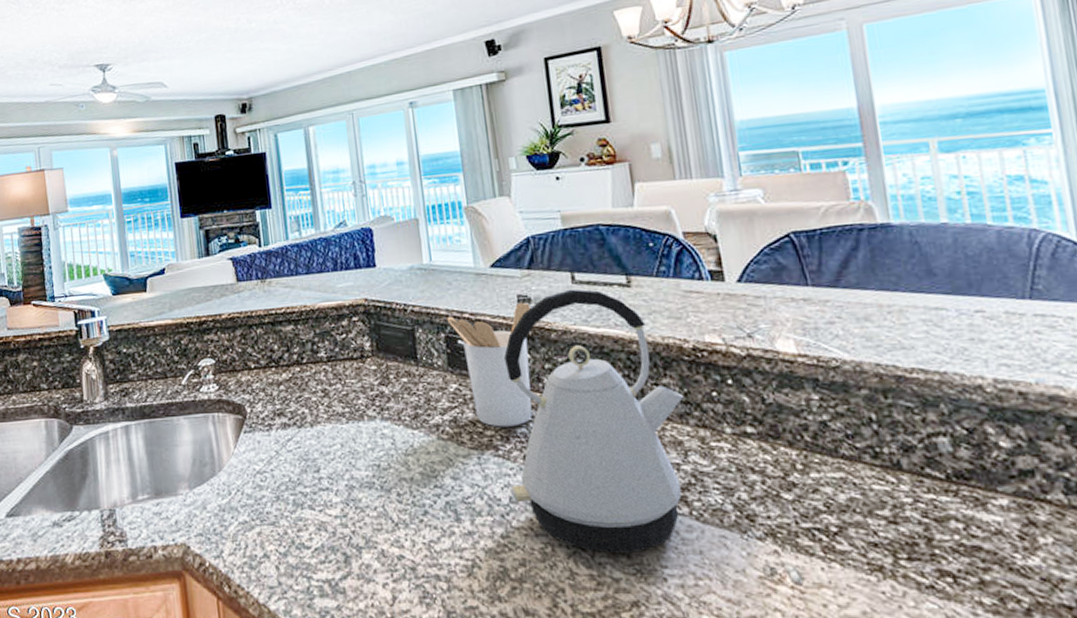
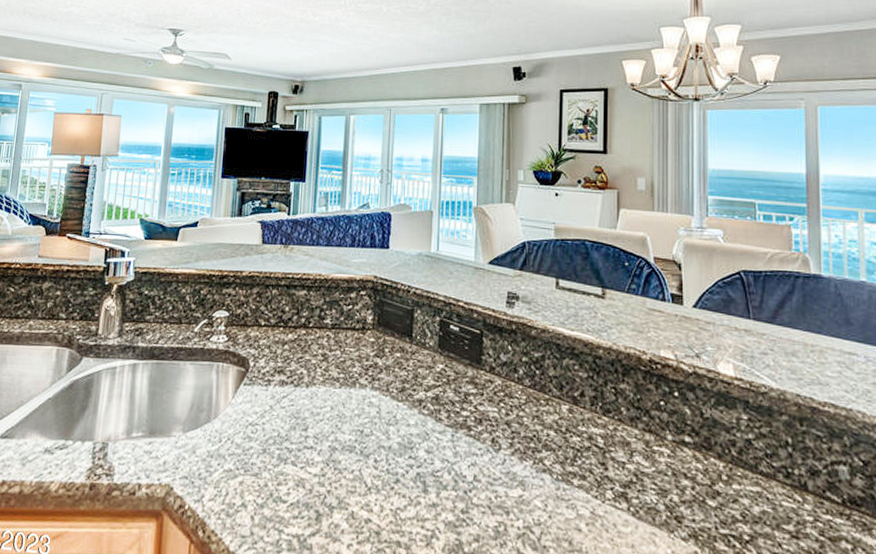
utensil holder: present [447,302,533,427] -> none [444,298,518,411]
kettle: present [503,289,685,553] -> none [476,293,637,540]

